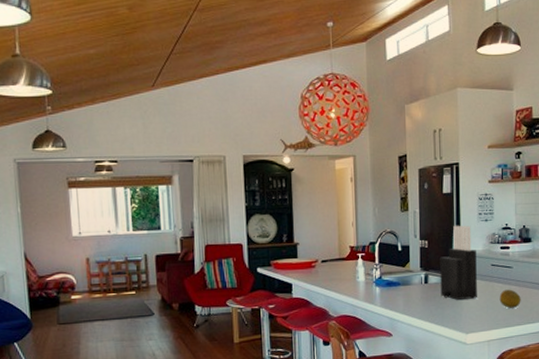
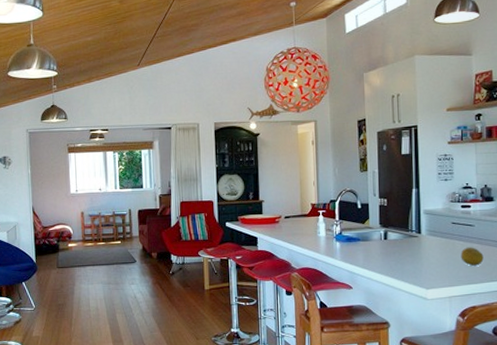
knife block: present [440,225,477,300] -> none [399,184,438,256]

